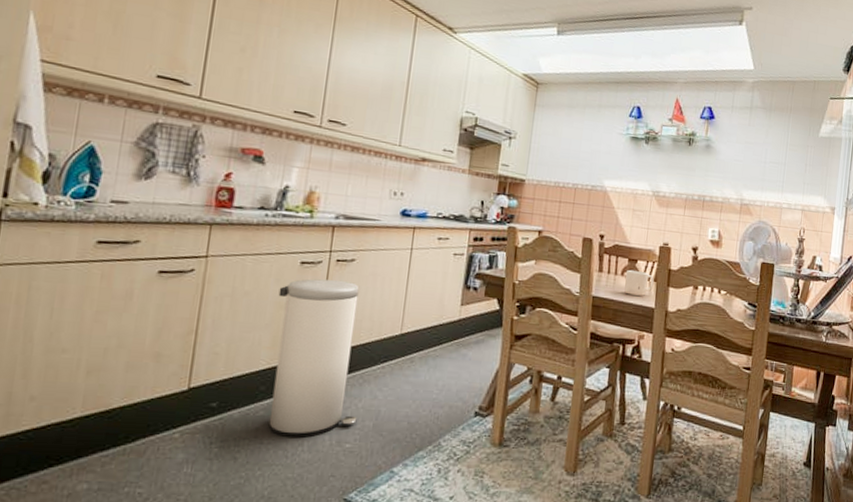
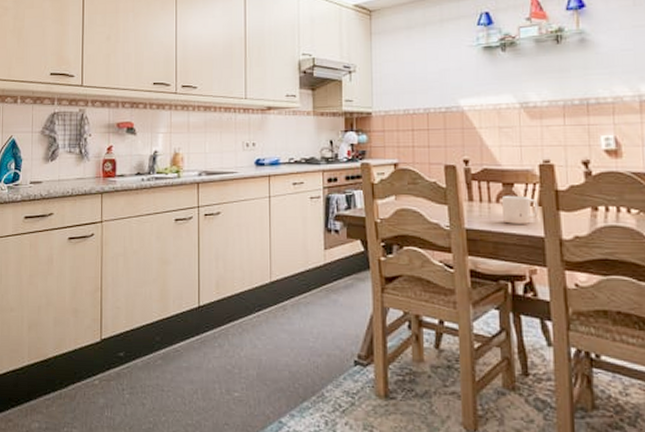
pedal bin: present [269,279,360,438] -> none [160,233,241,386]

